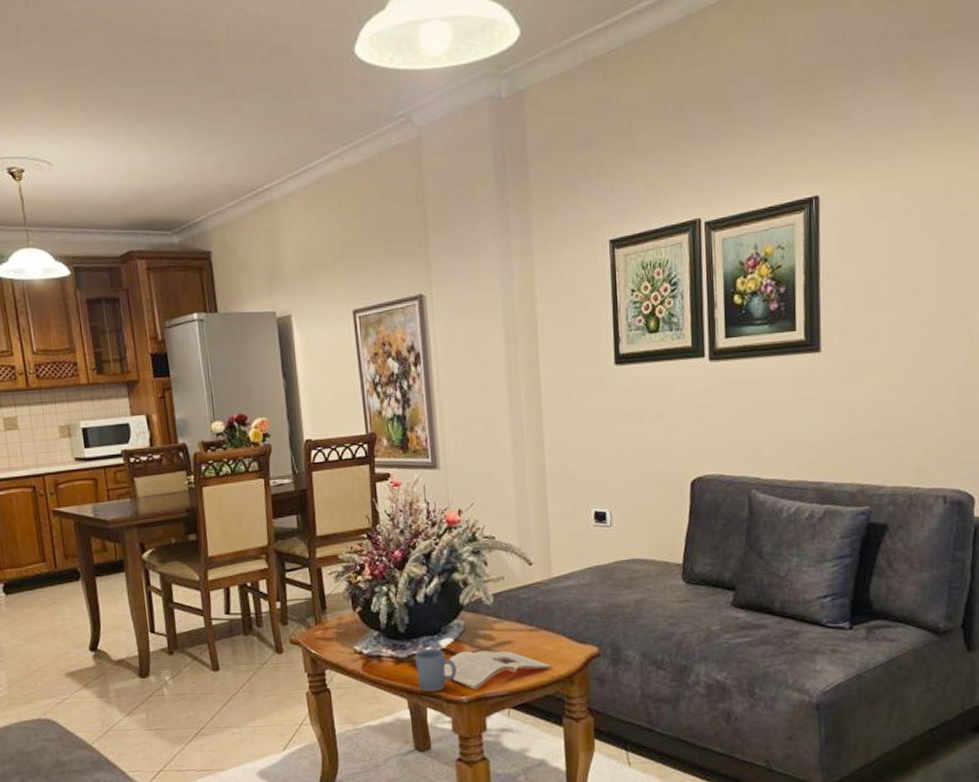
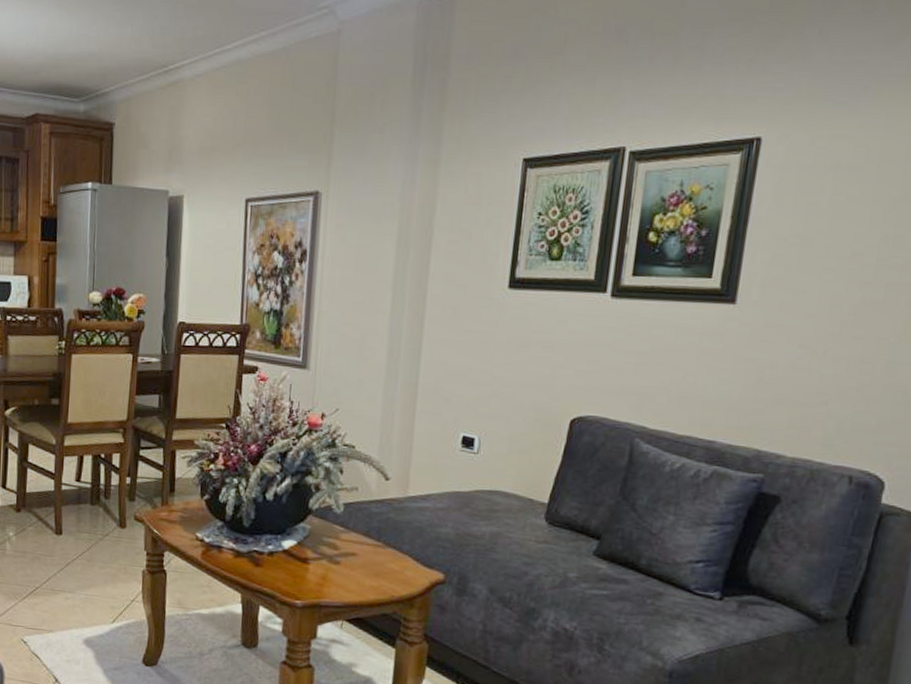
mug: present [414,649,457,693] -> none [254,547,296,592]
magazine: present [443,650,552,691] -> none [282,555,394,597]

